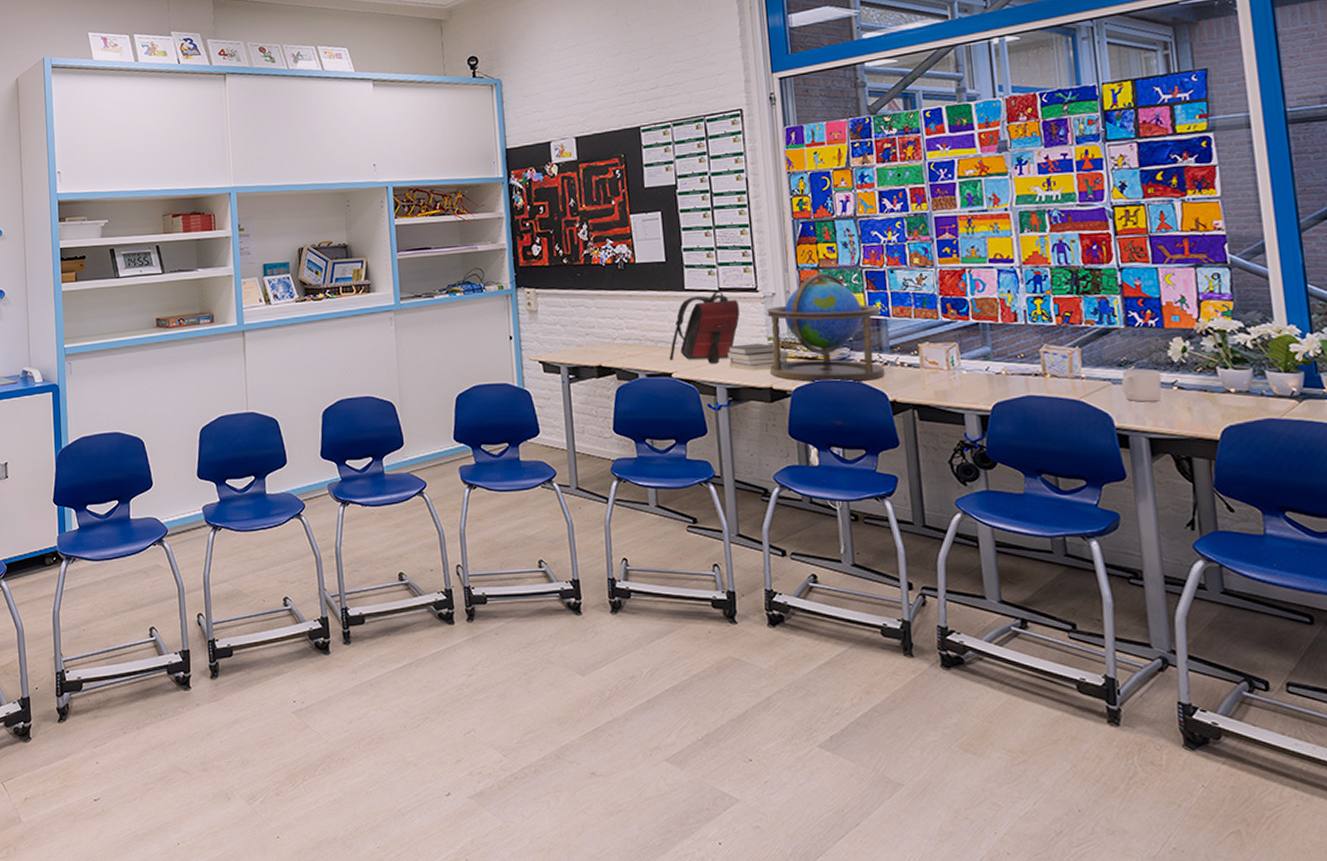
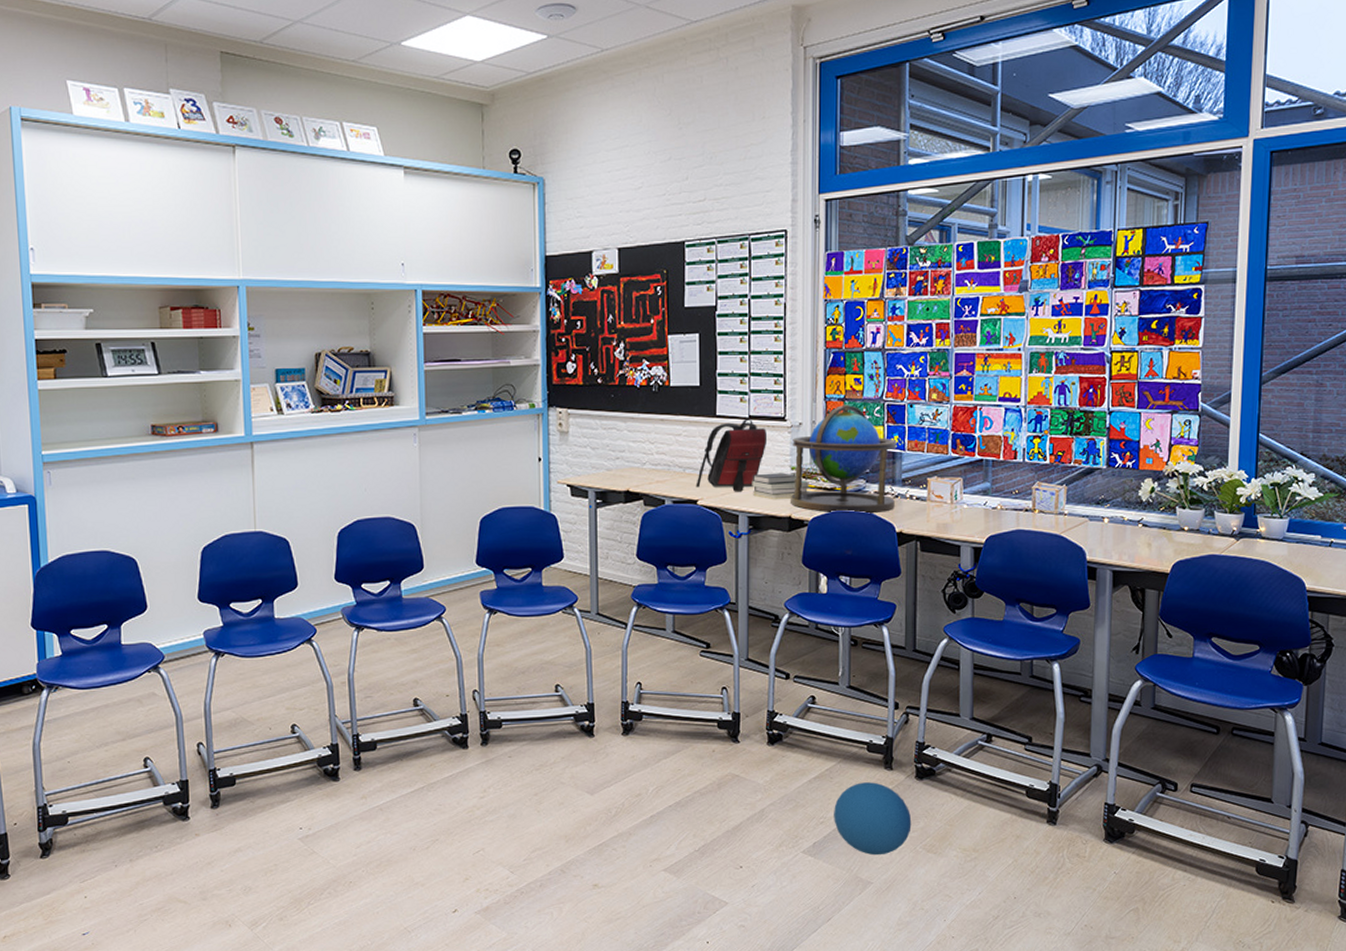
ball: none [850,670,943,754] -> present [834,782,912,856]
mug: present [1121,369,1162,402] -> none [1096,507,1131,538]

